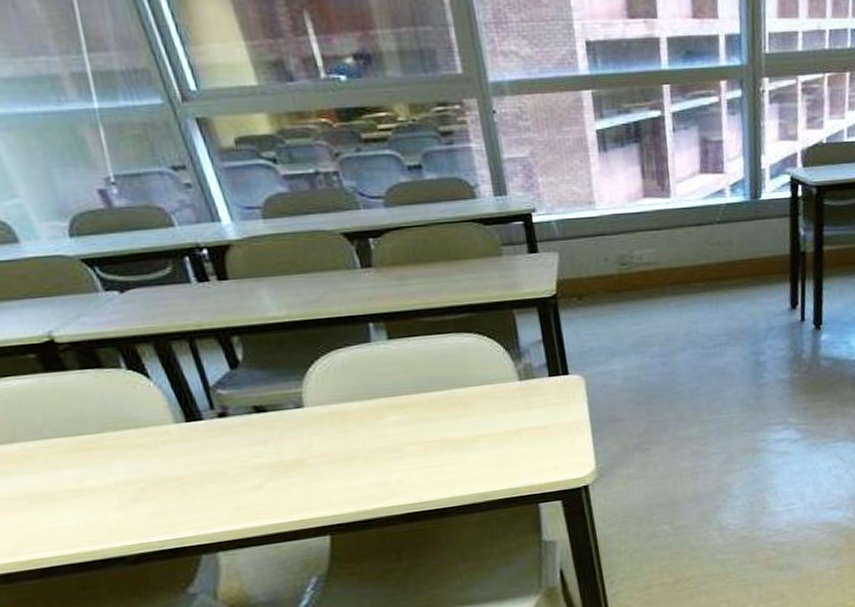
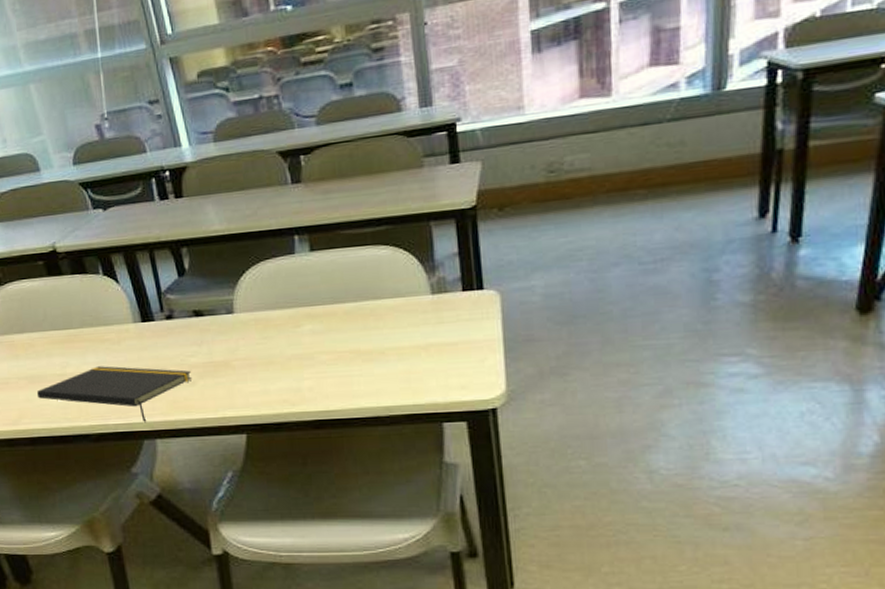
notepad: none [41,472,259,535] -> present [36,366,193,422]

